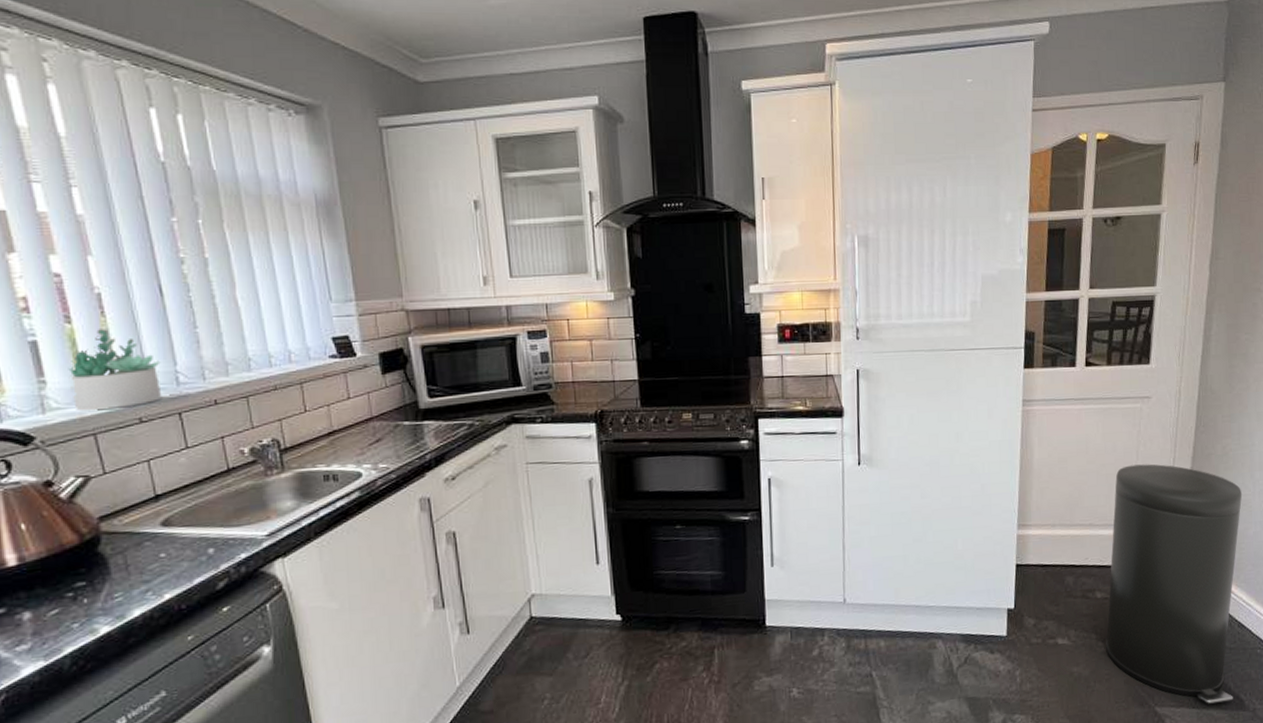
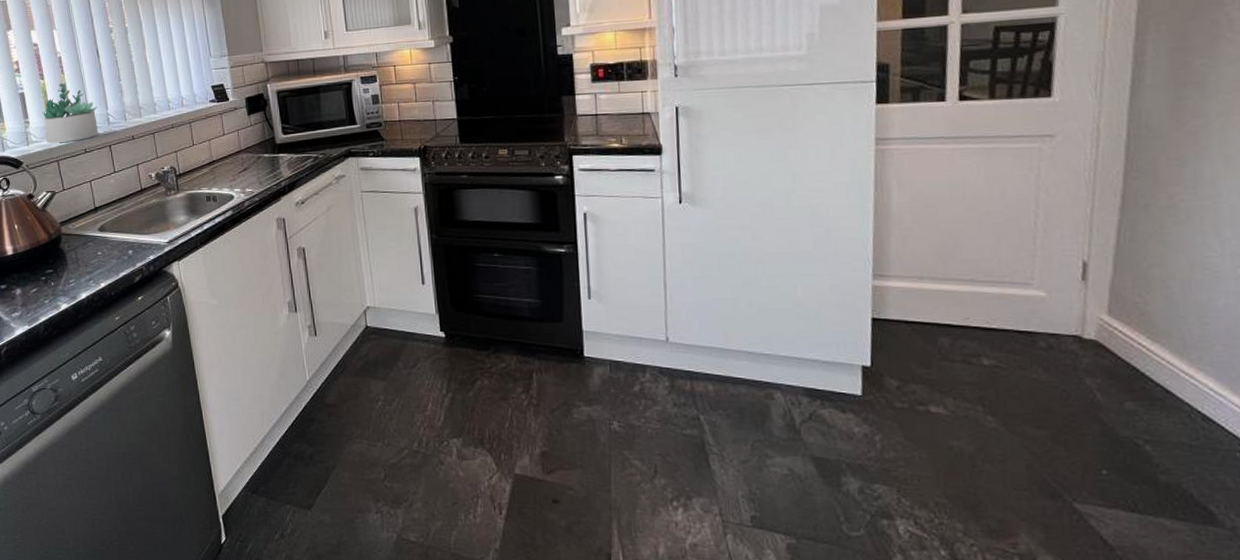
pedal bin: present [1106,464,1243,705] -> none [997,213,1204,512]

